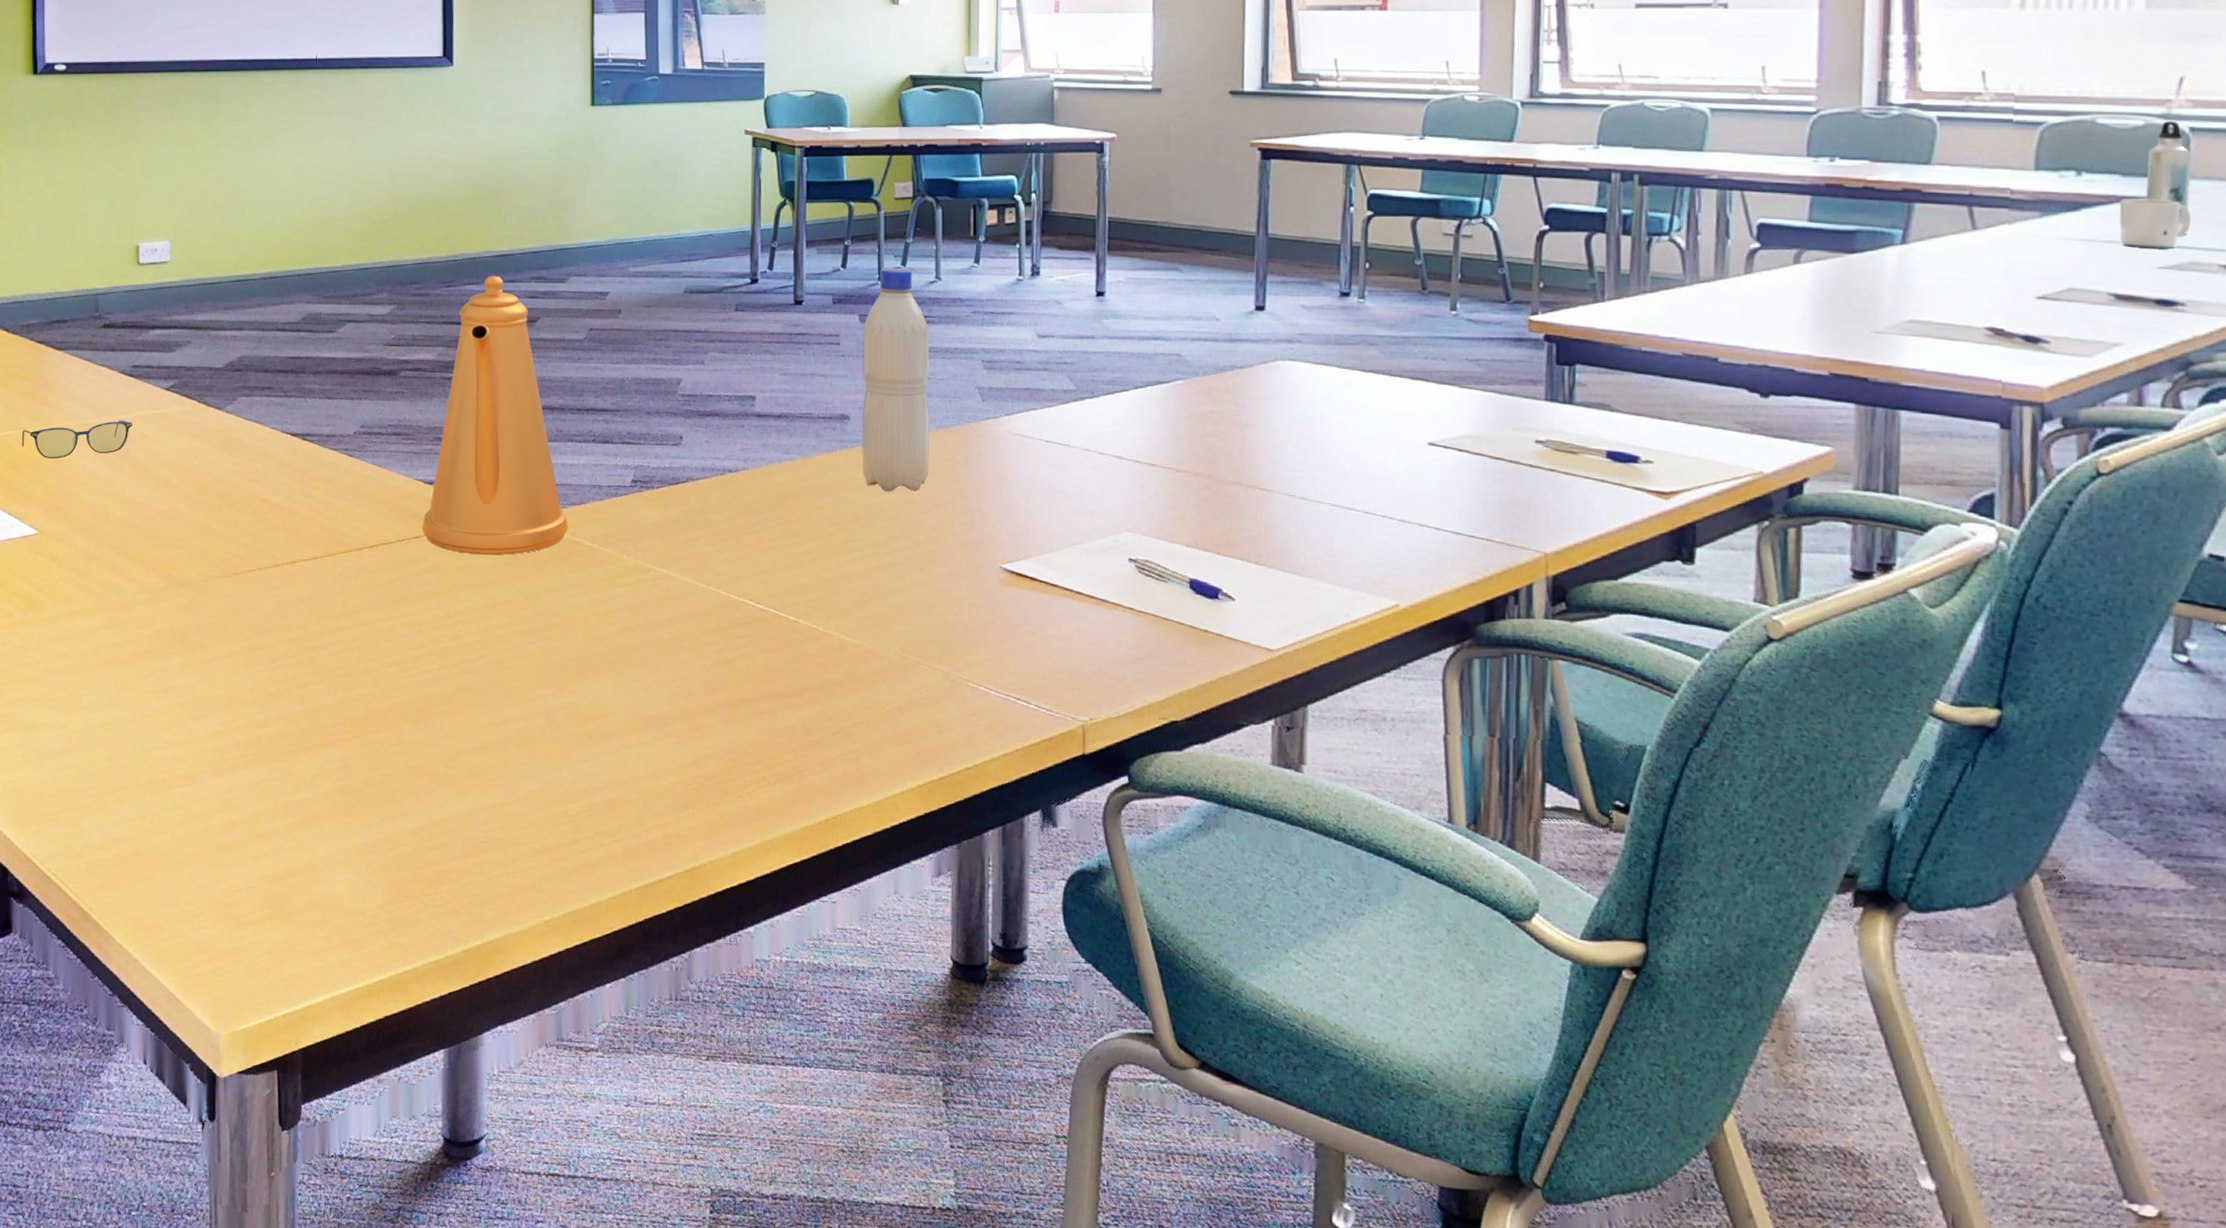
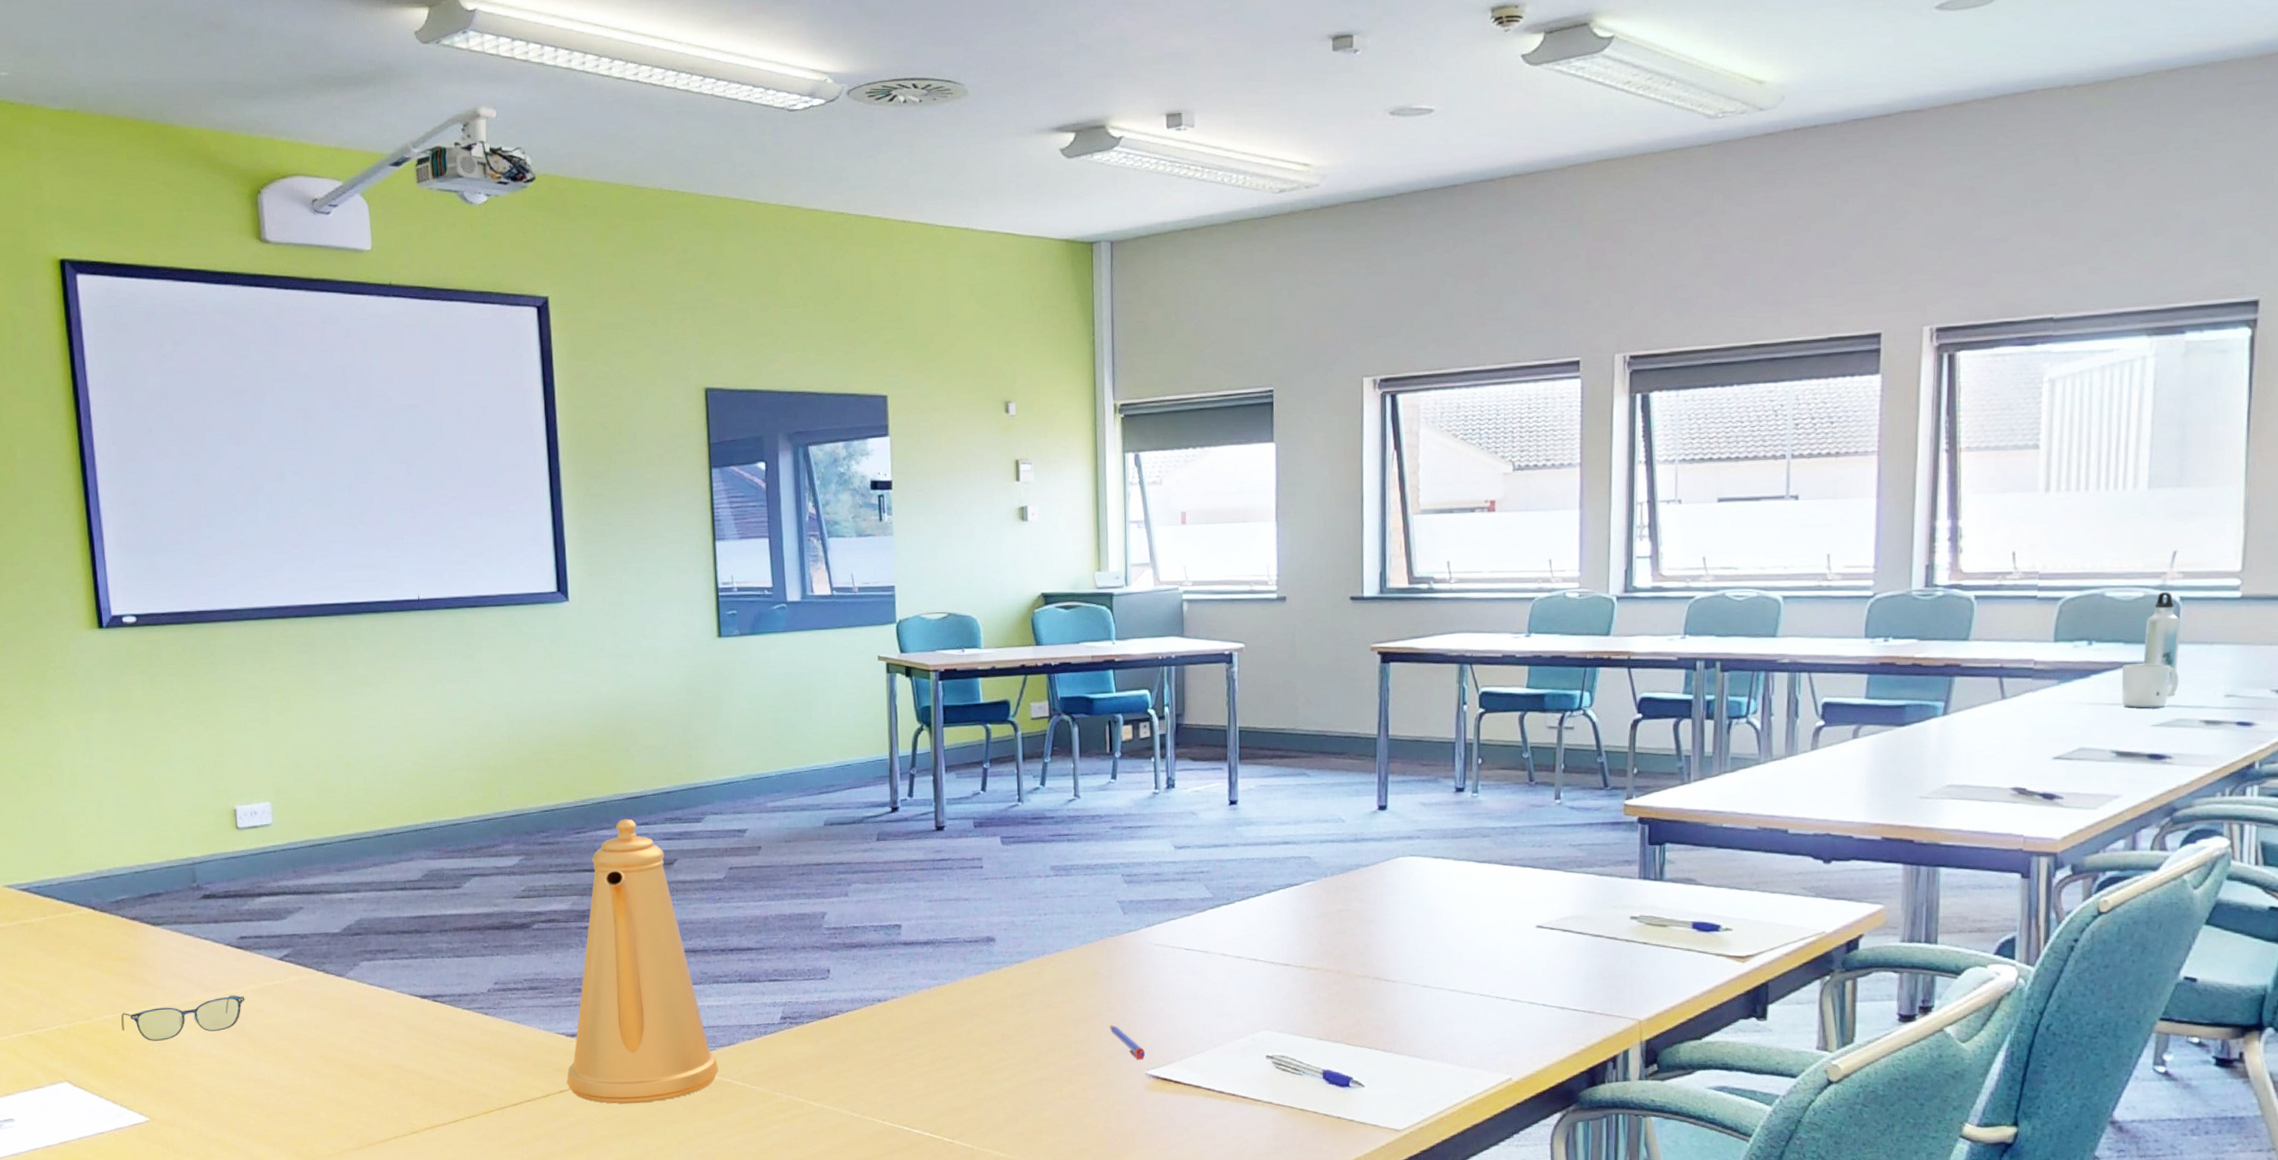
water bottle: present [862,267,930,492] -> none [1004,788,1075,1010]
pen: none [963,513,1000,553] -> present [1109,1025,1145,1060]

